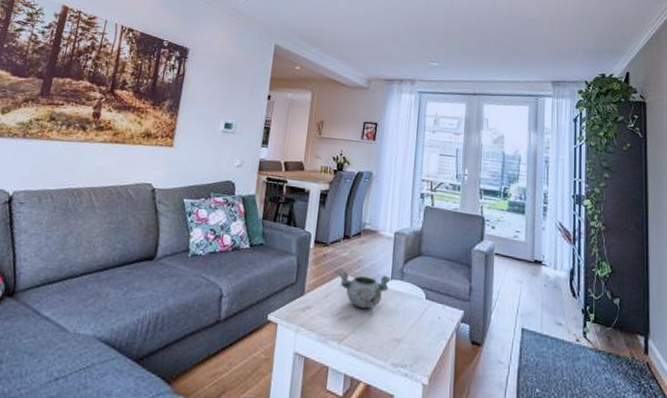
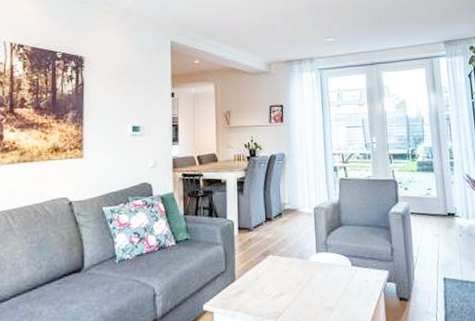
decorative bowl: present [338,271,391,309] -> none [265,249,316,284]

